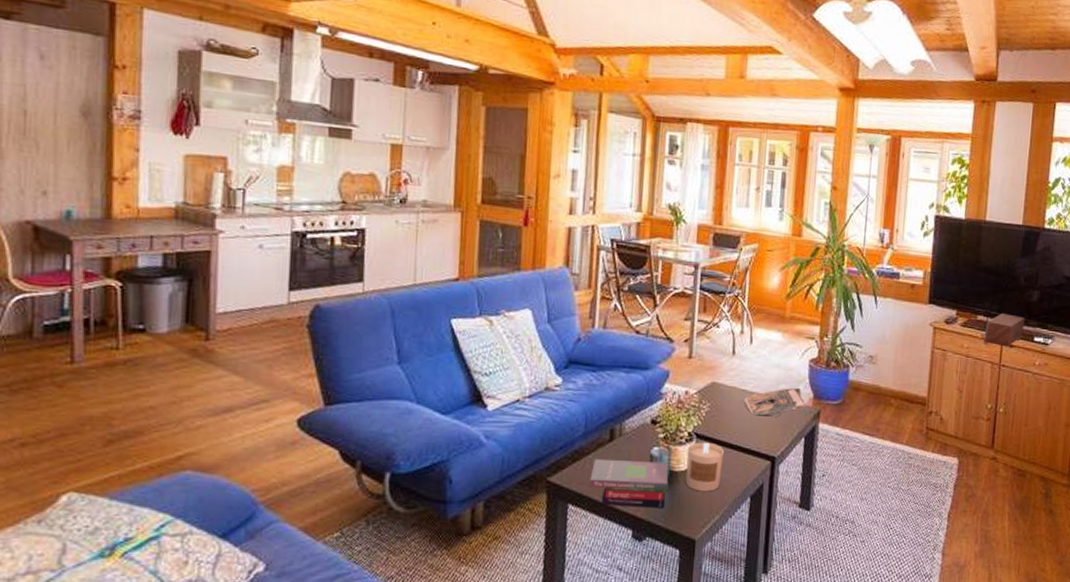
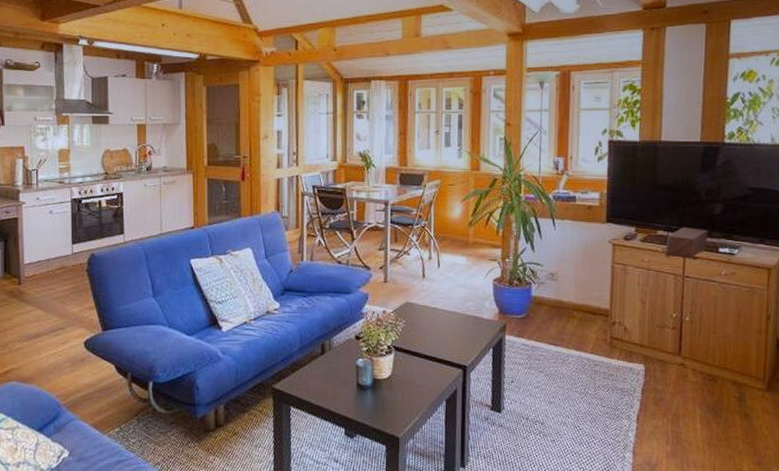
books: present [589,458,669,508] -> none [307,369,373,410]
candle: present [685,442,724,492] -> none [387,354,420,396]
magazine: present [744,388,805,417] -> none [435,305,491,331]

